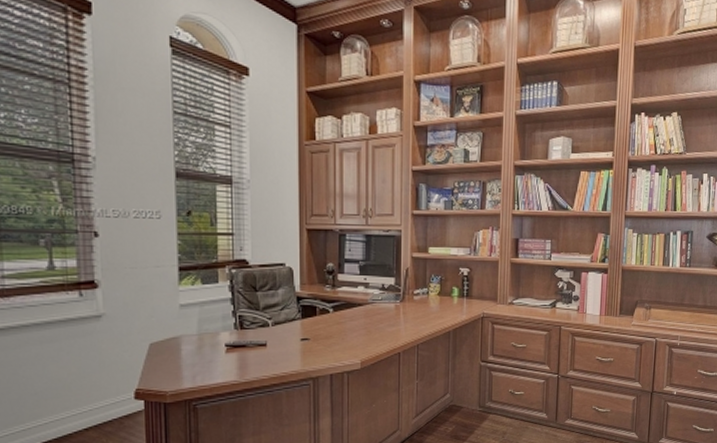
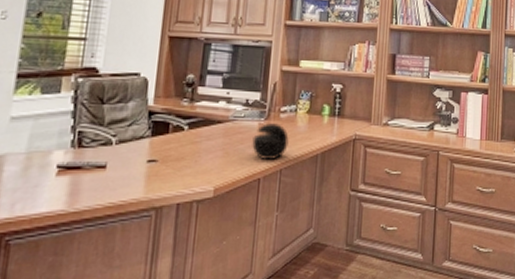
speaker: none [391,305,423,336] -> present [252,123,289,159]

